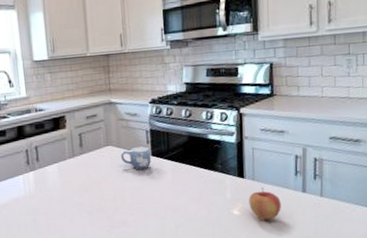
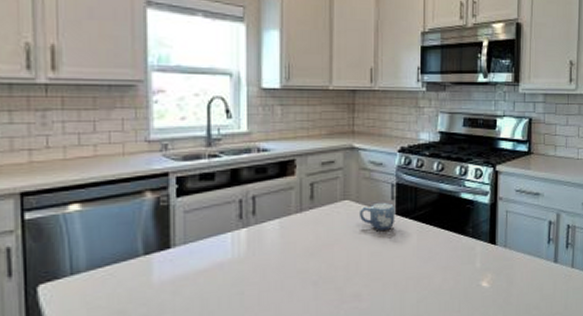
apple: present [249,187,281,221] -> none [499,255,532,294]

